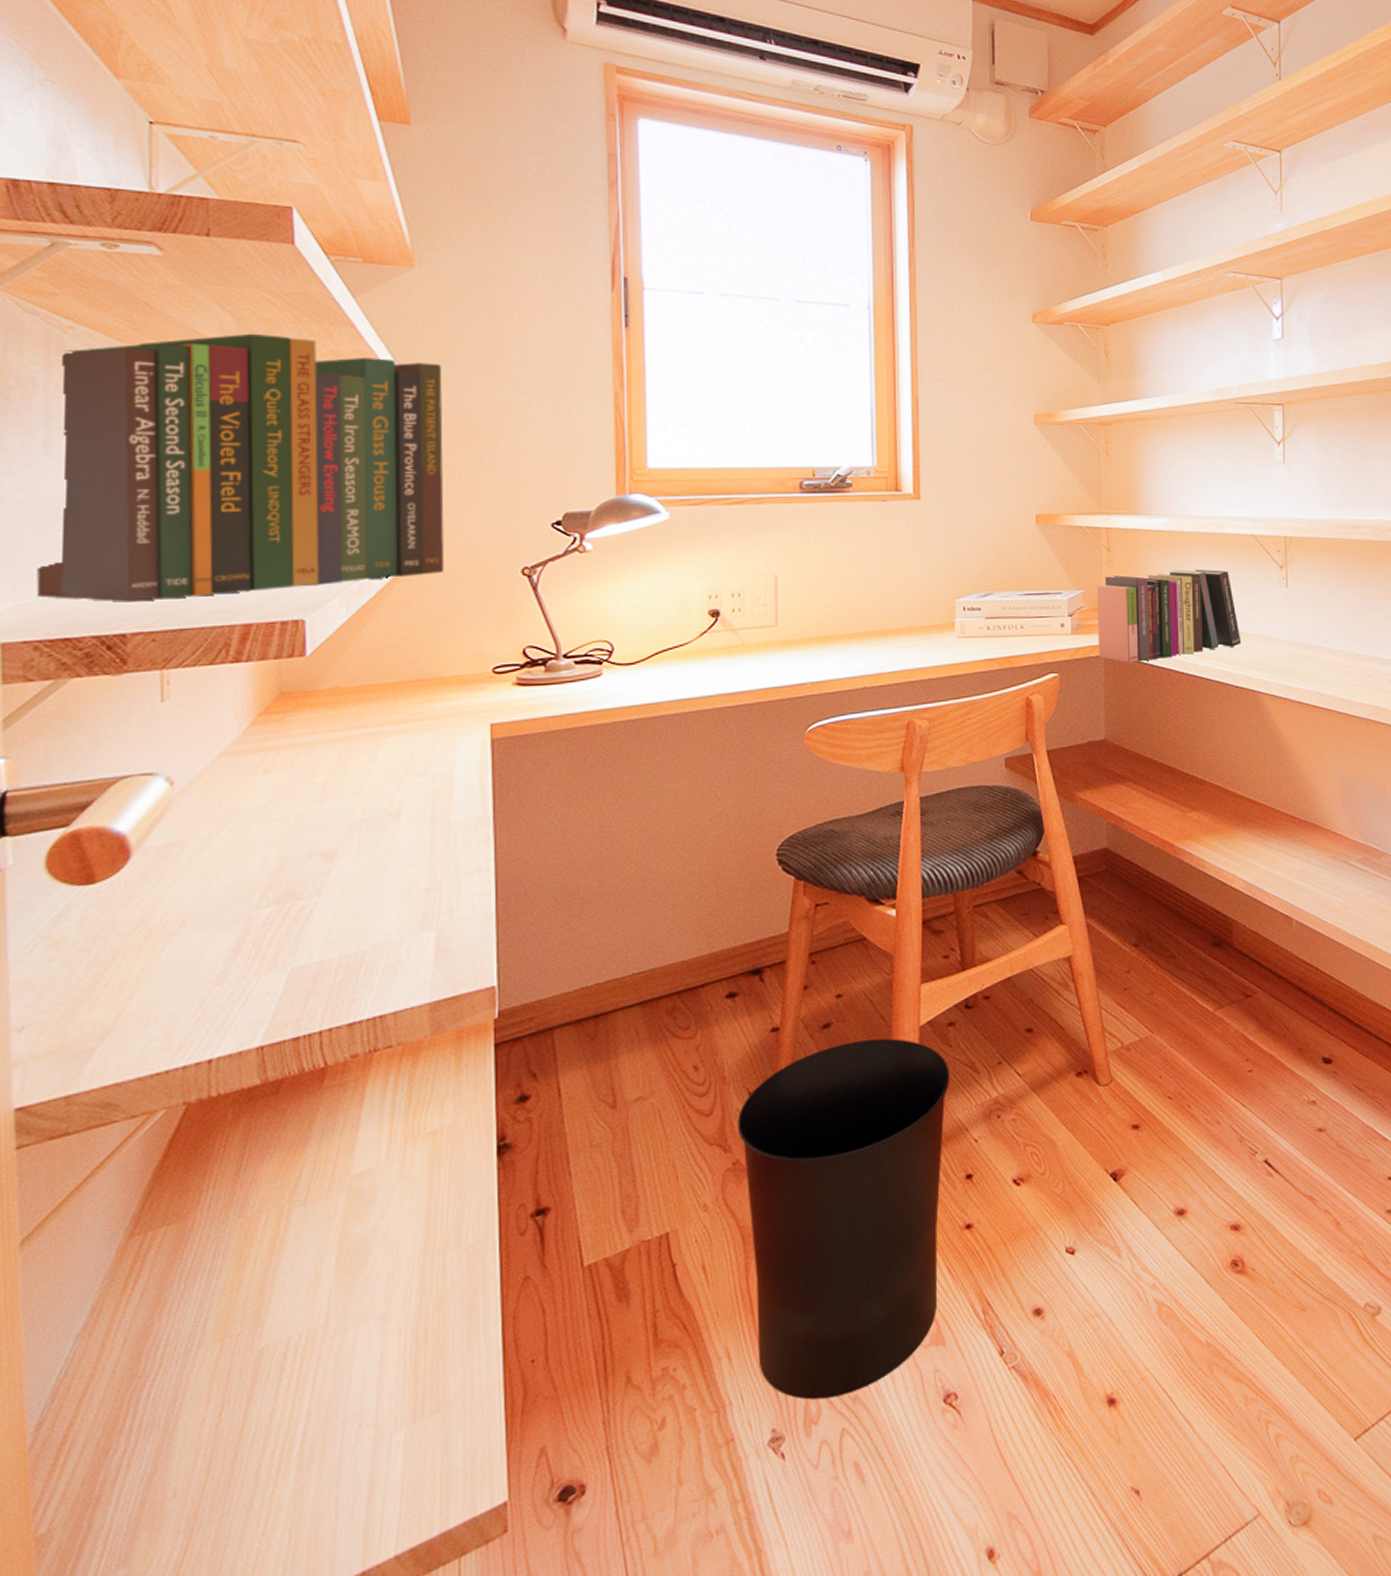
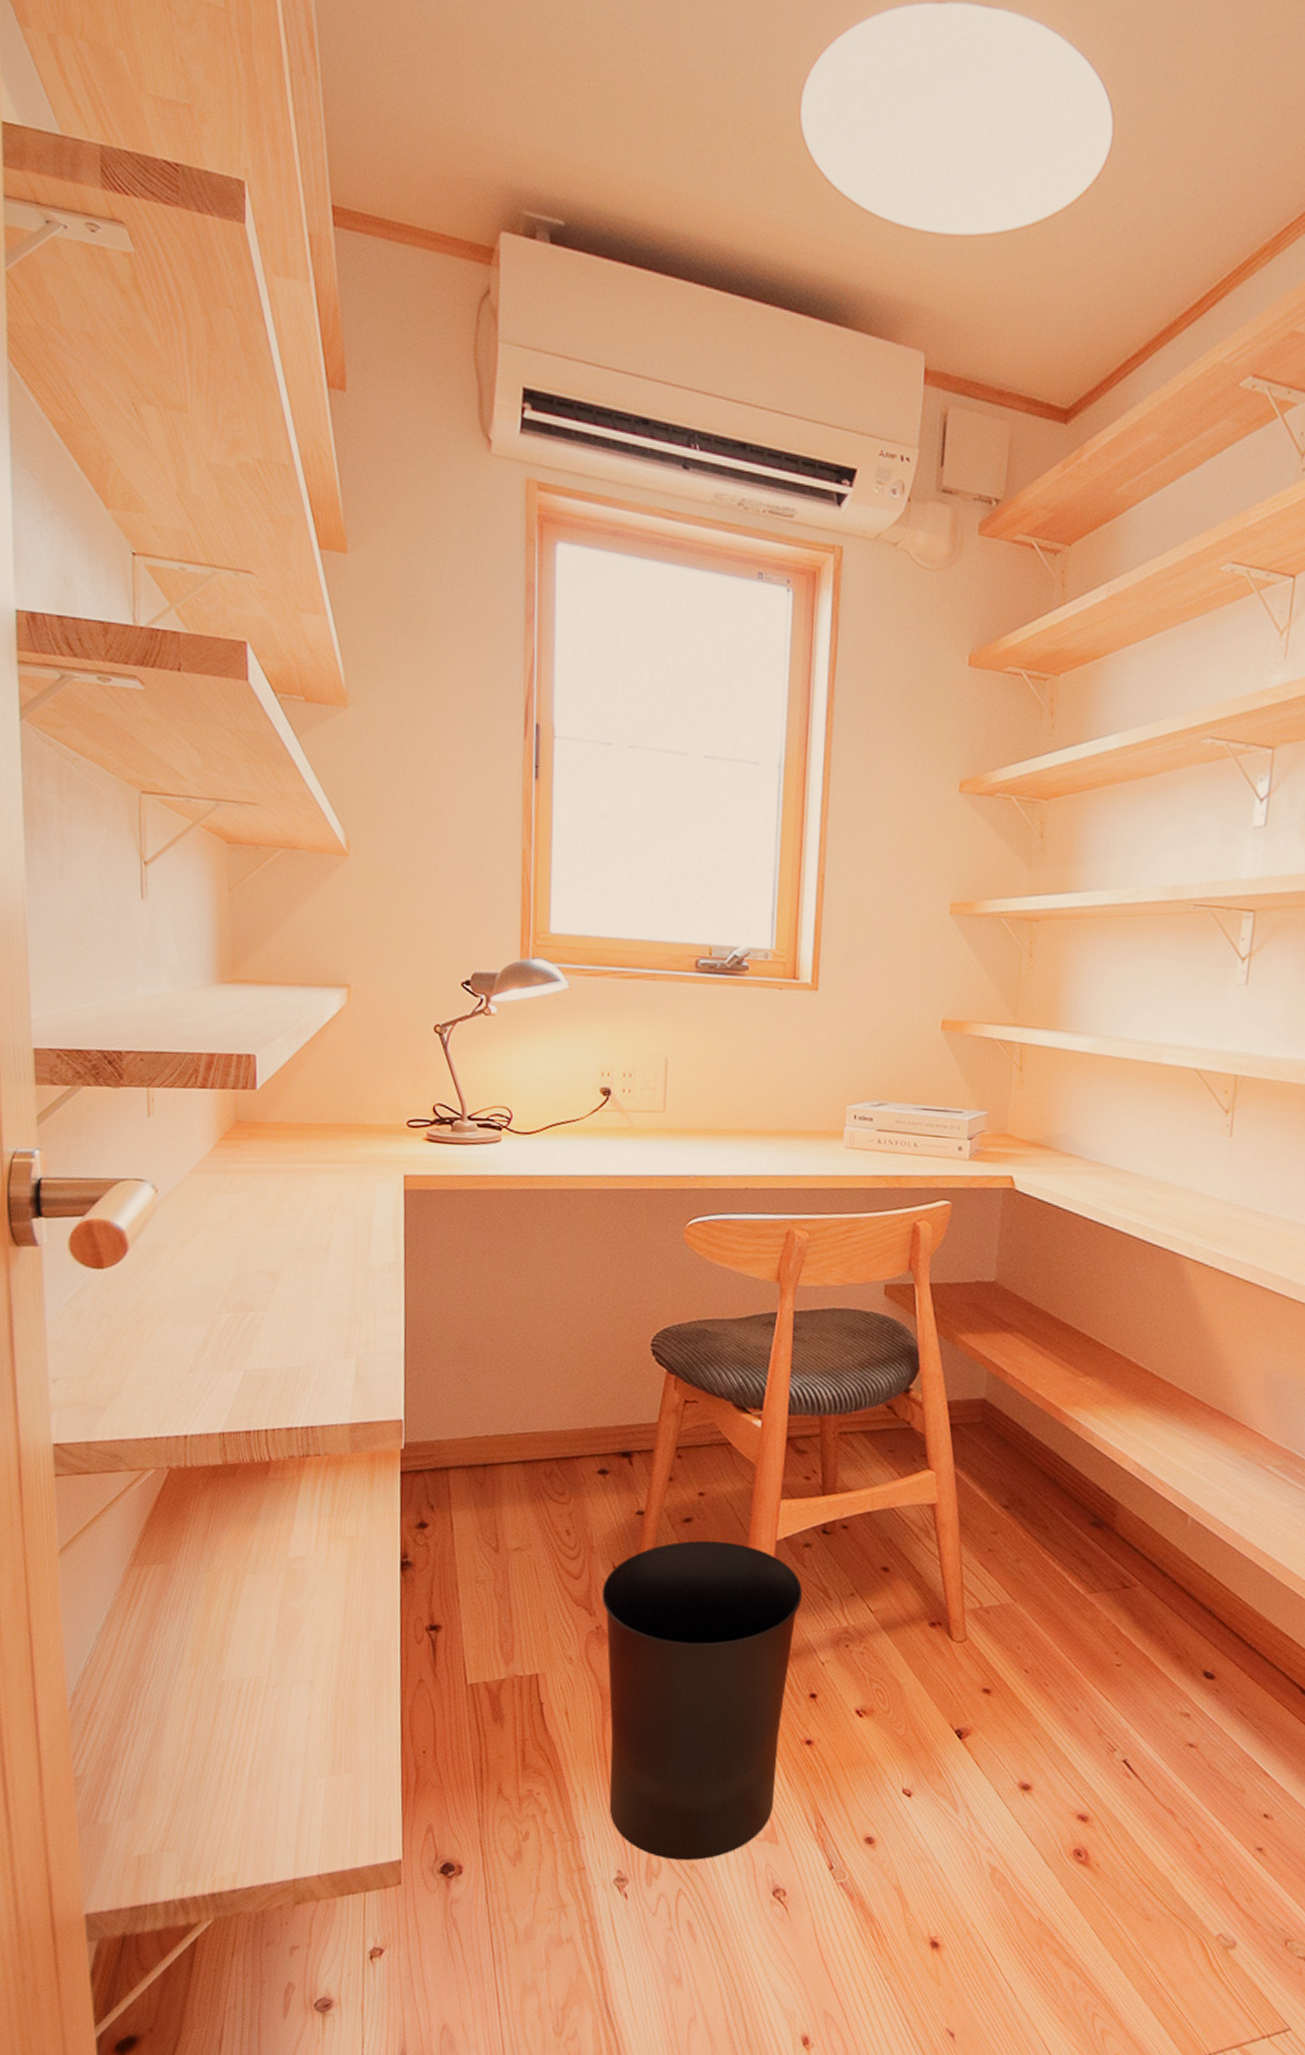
books: present [36,333,444,602] -> none [57,770,370,1024]
books: present [1096,569,1242,663] -> none [997,1099,1167,1202]

